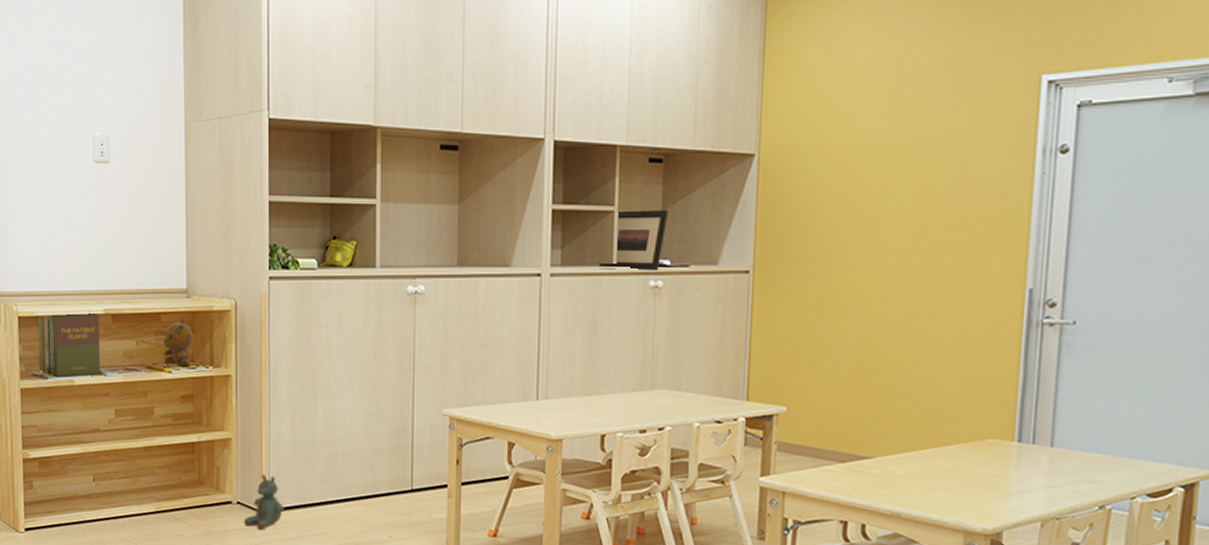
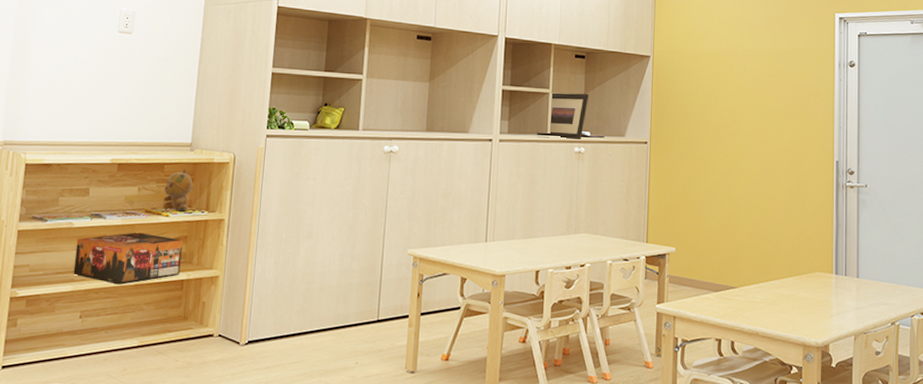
books: present [37,311,100,377] -> none [39,160,106,220]
fireworks box: none [80,390,190,447] -> present [73,232,183,285]
stuffed animal: present [243,474,284,530] -> none [222,308,262,361]

